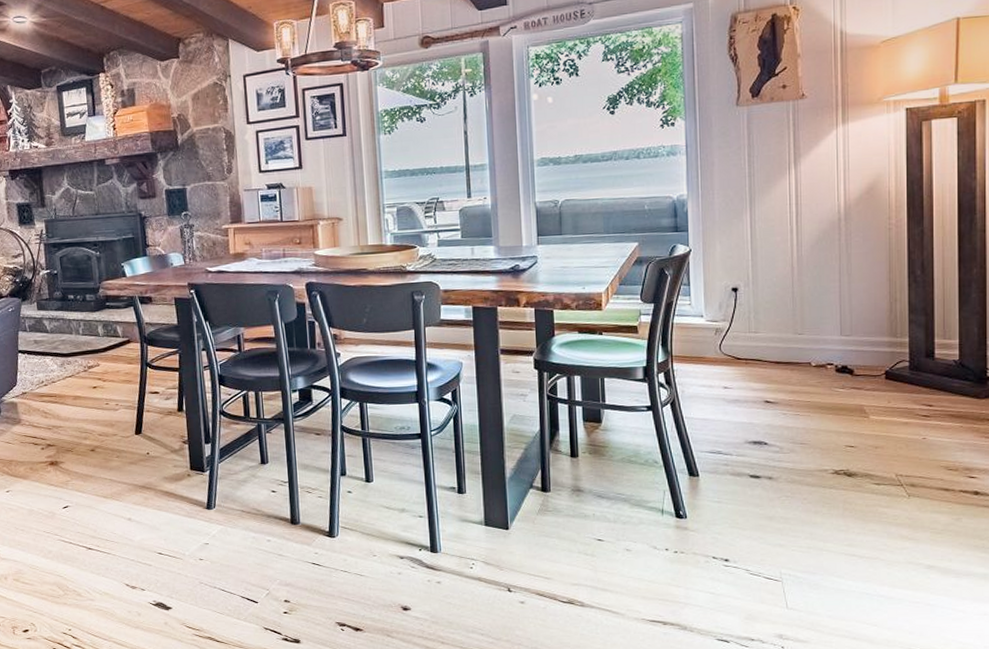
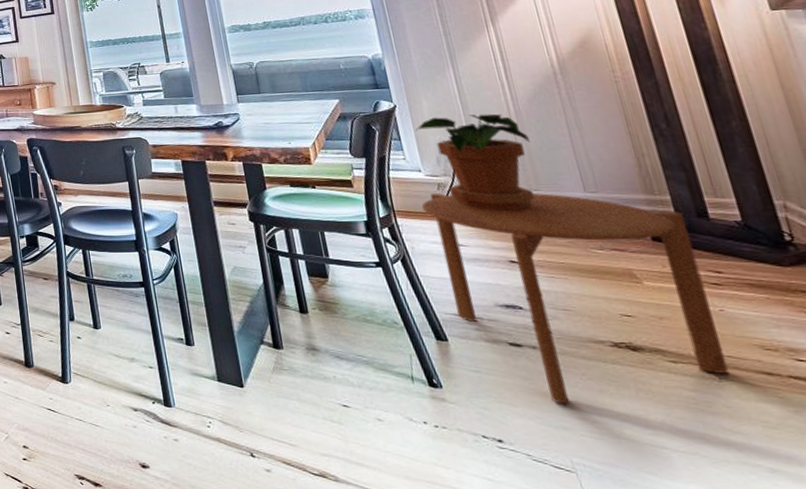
side table: none [697,337,918,526] -> present [421,193,730,404]
potted plant: none [704,259,804,355] -> present [415,114,534,211]

